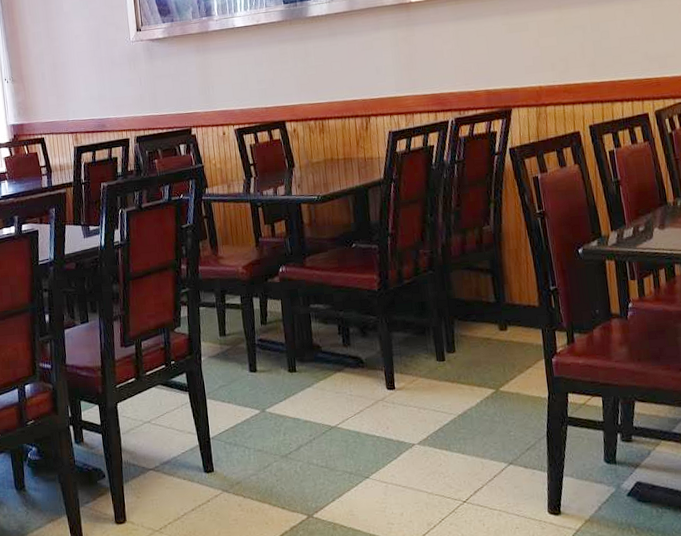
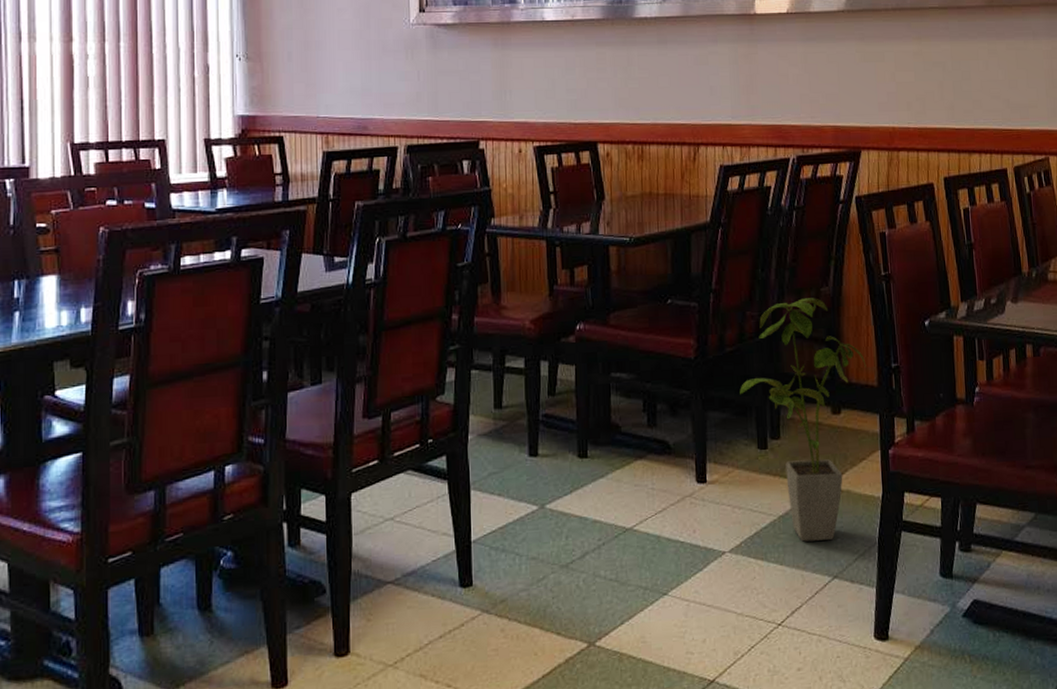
house plant: none [418,235,528,435] -> present [740,298,867,542]

